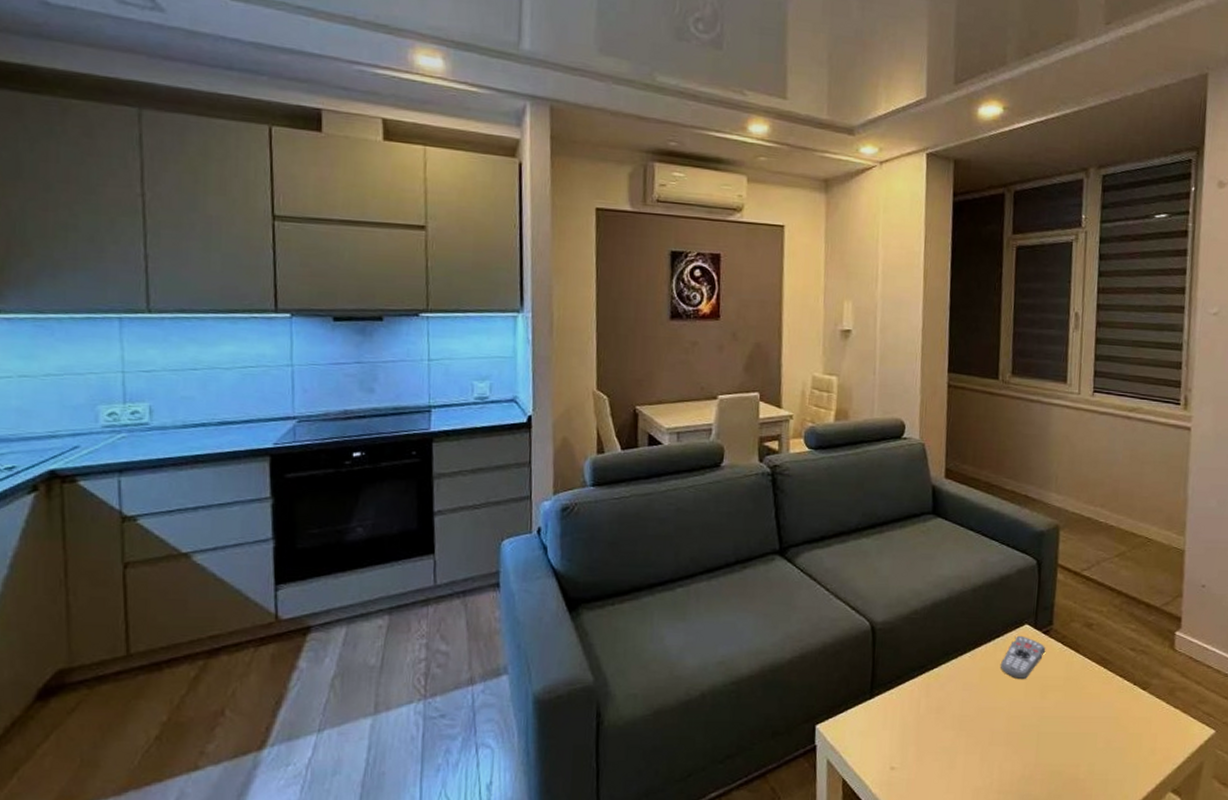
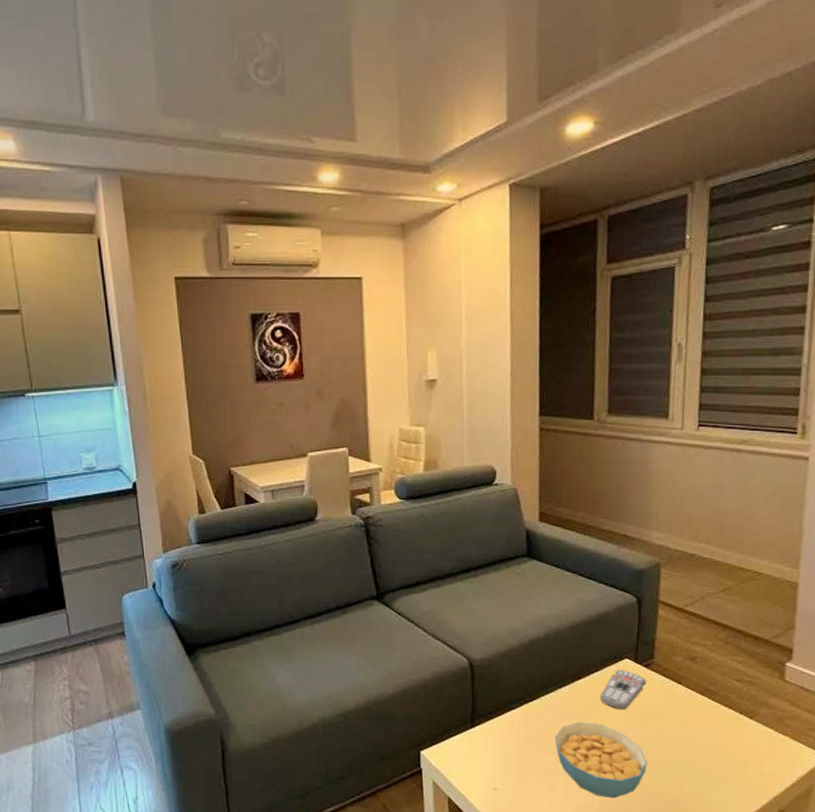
cereal bowl: none [954,692,1046,778] -> present [554,721,647,798]

